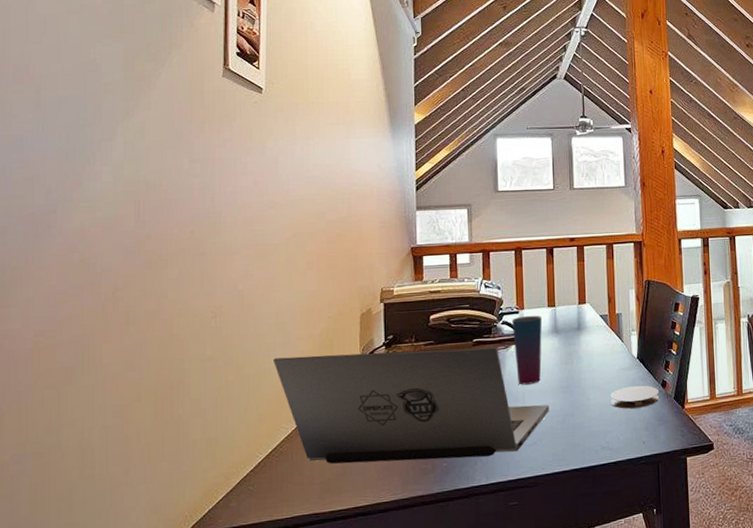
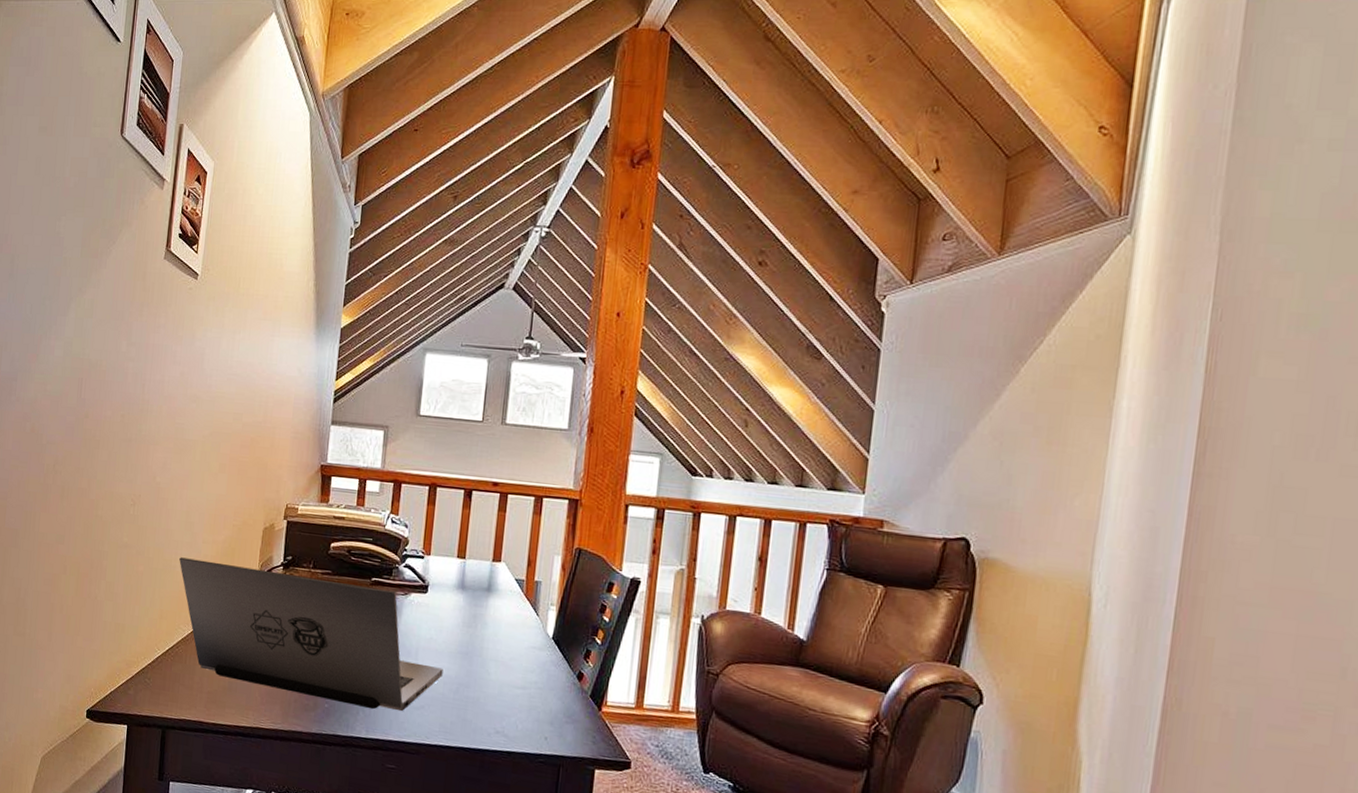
cup: present [511,315,543,385] -> none [413,562,449,642]
coaster: present [610,385,659,409] -> none [512,668,572,698]

